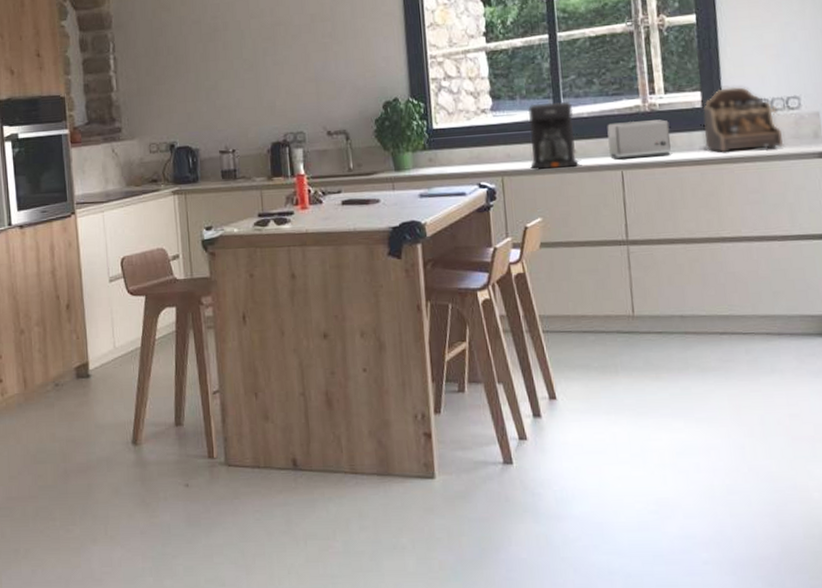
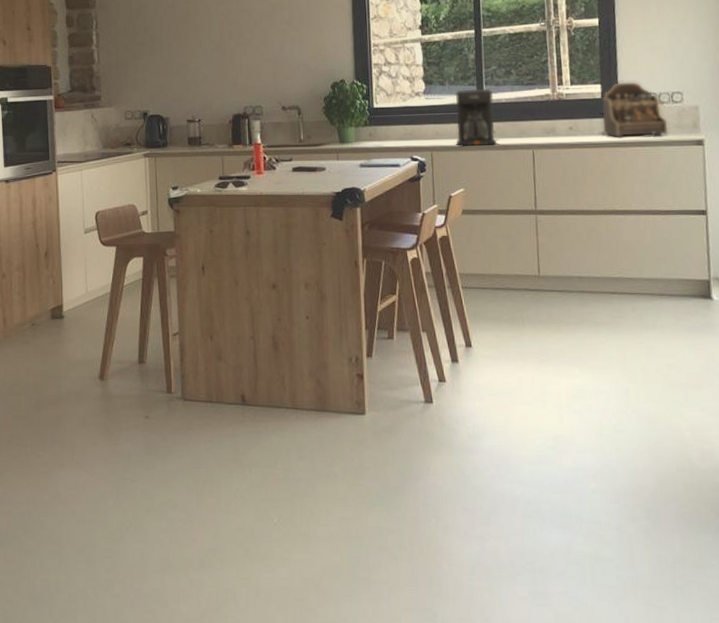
toaster: present [607,119,671,161] -> none [521,107,575,141]

